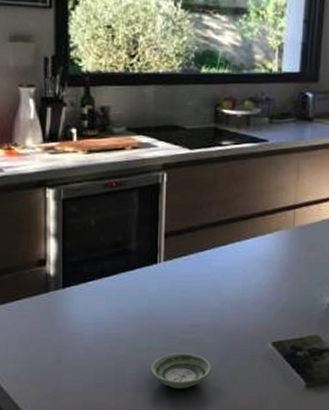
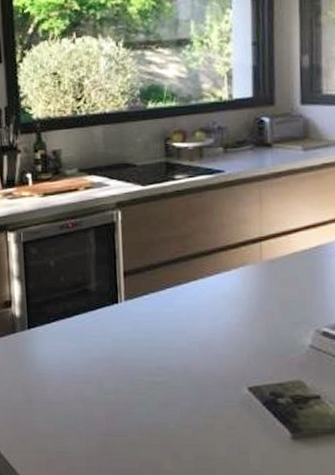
saucer: present [150,352,212,389] -> none [119,396,184,435]

